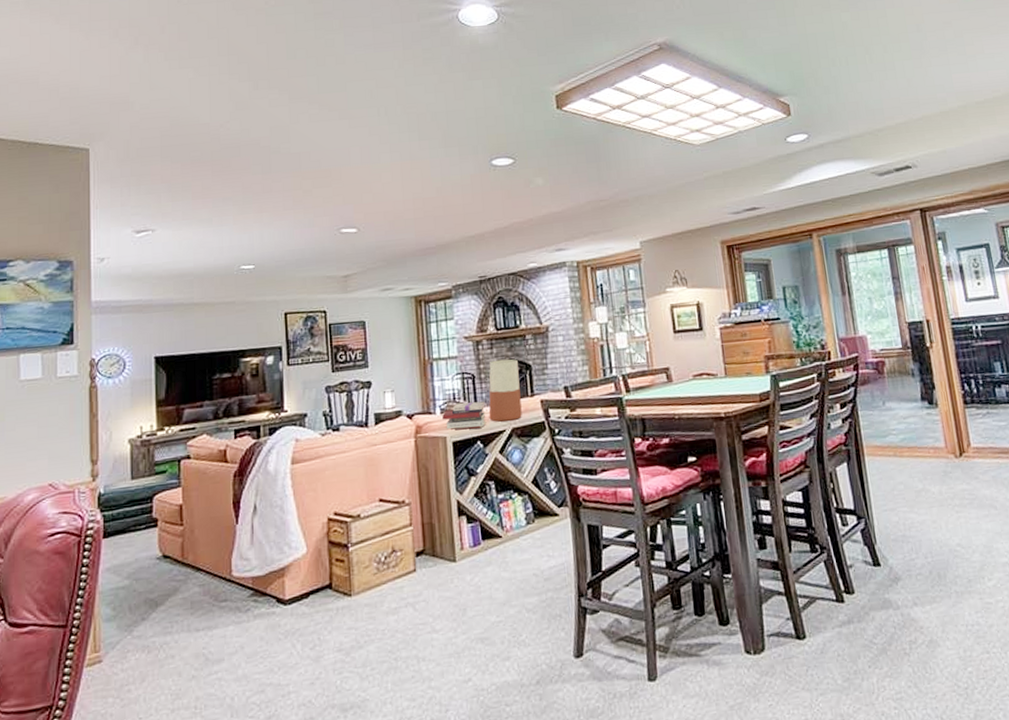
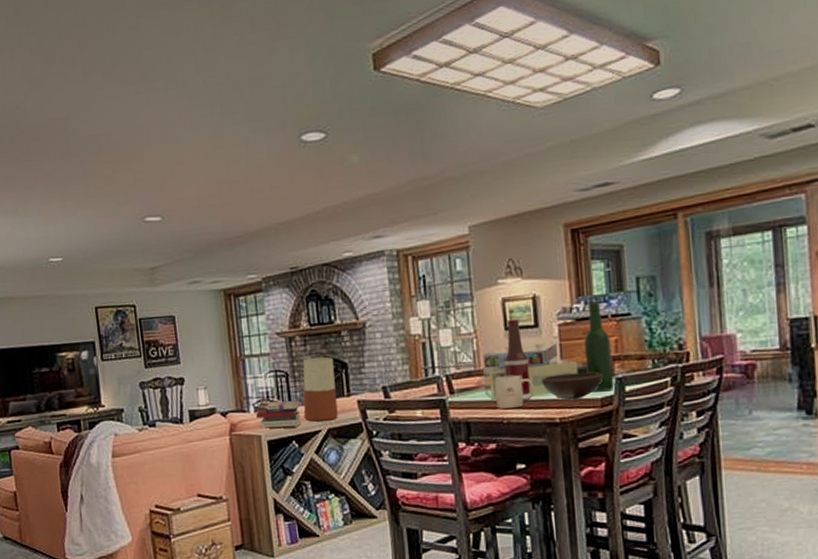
board game: none [654,344,747,397] -> present [482,343,589,400]
mug: none [665,373,702,406] -> present [493,374,535,410]
root beer: none [674,323,699,398] -> present [504,318,531,401]
bowl: none [707,370,759,396] -> present [541,372,602,400]
beer bottle: none [742,308,770,388] -> present [584,302,615,392]

